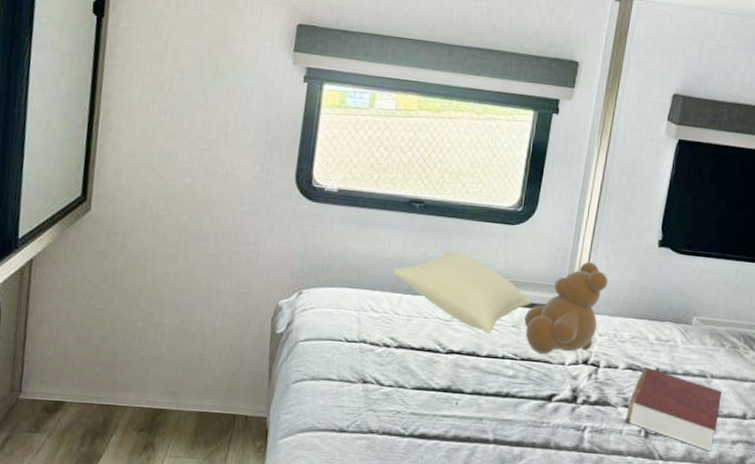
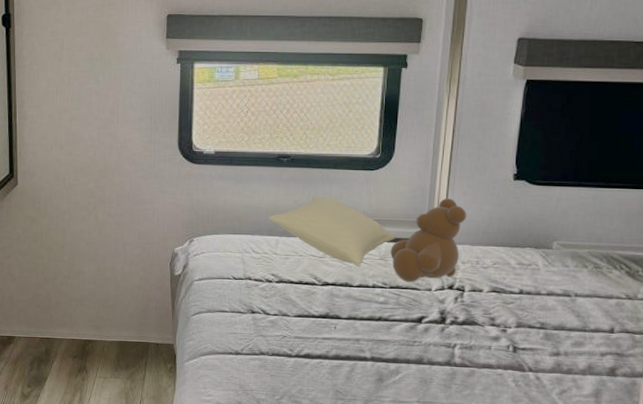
book: present [625,366,722,452] -> none [493,288,587,363]

